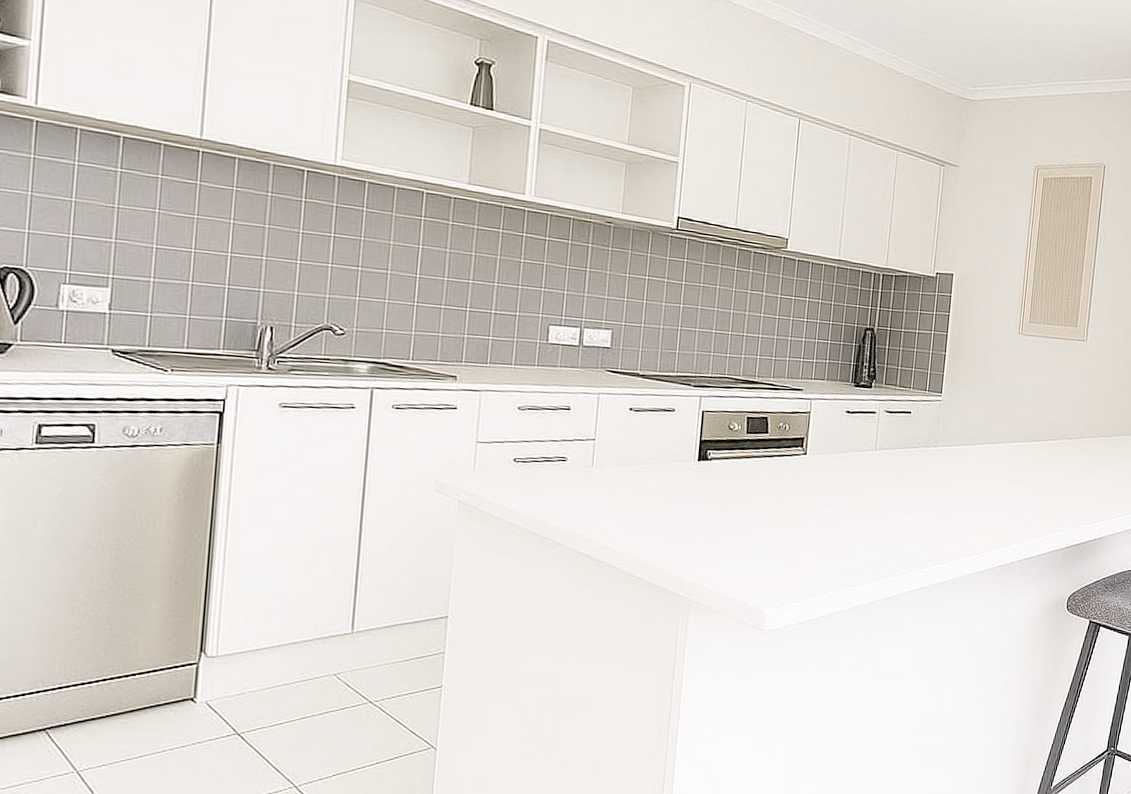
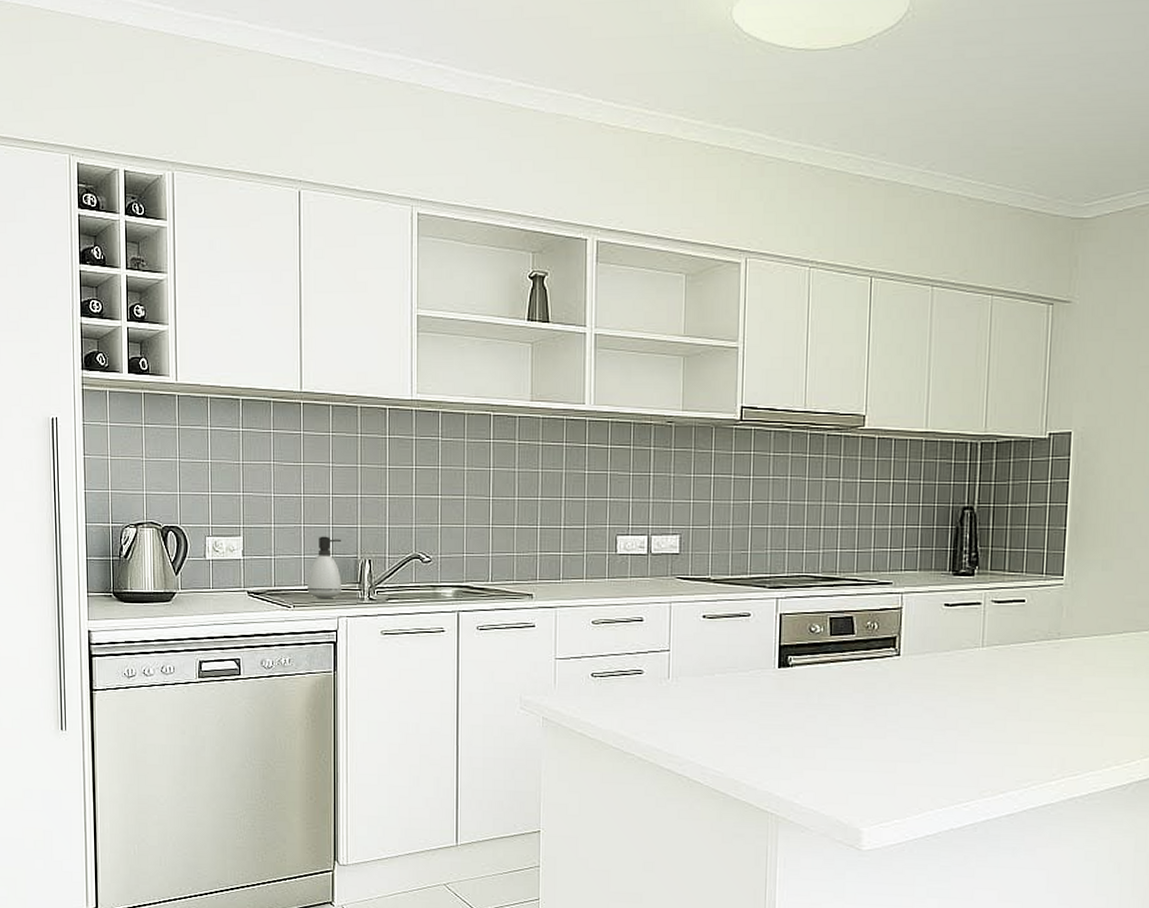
soap dispenser: none [191,296,238,366] -> present [307,536,342,599]

